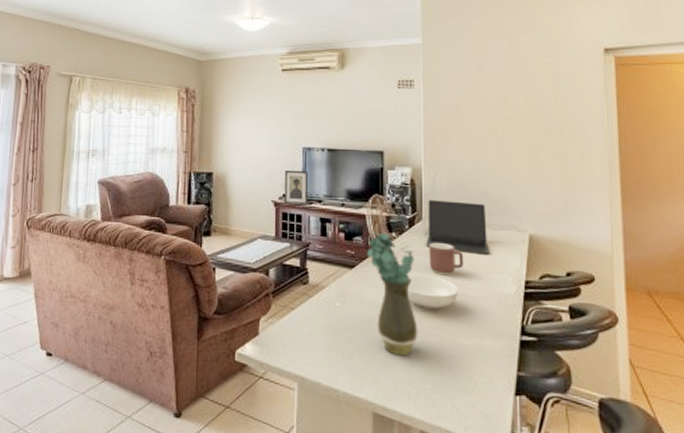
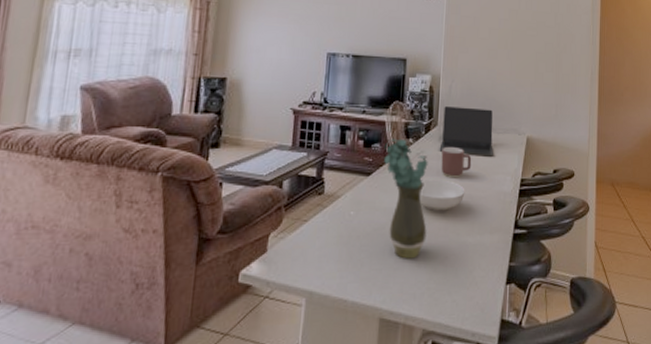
picture frame: present [284,169,309,205] -> none [304,75,331,112]

